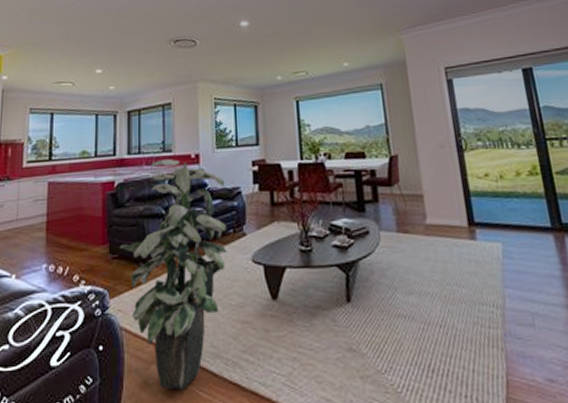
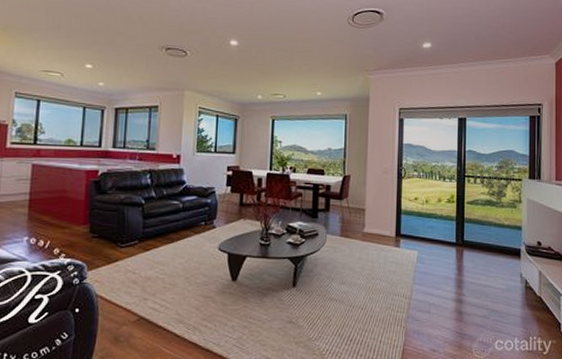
indoor plant: present [120,159,228,390] -> none [100,156,201,346]

